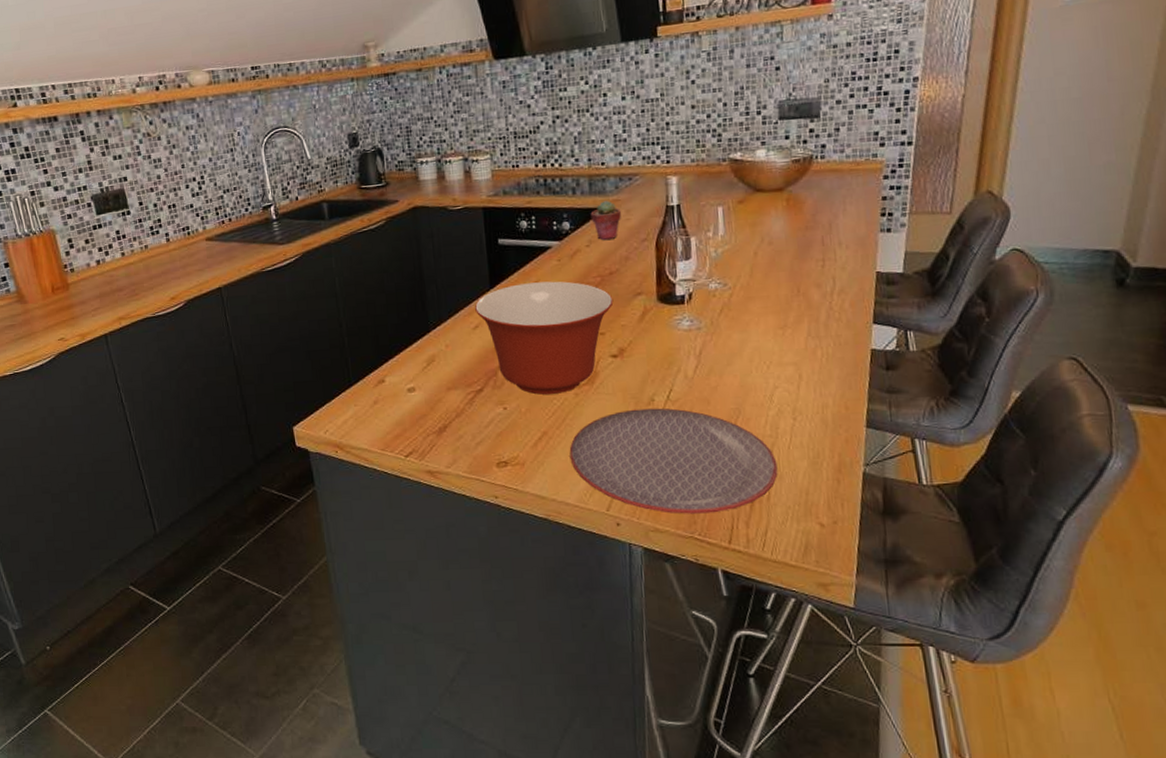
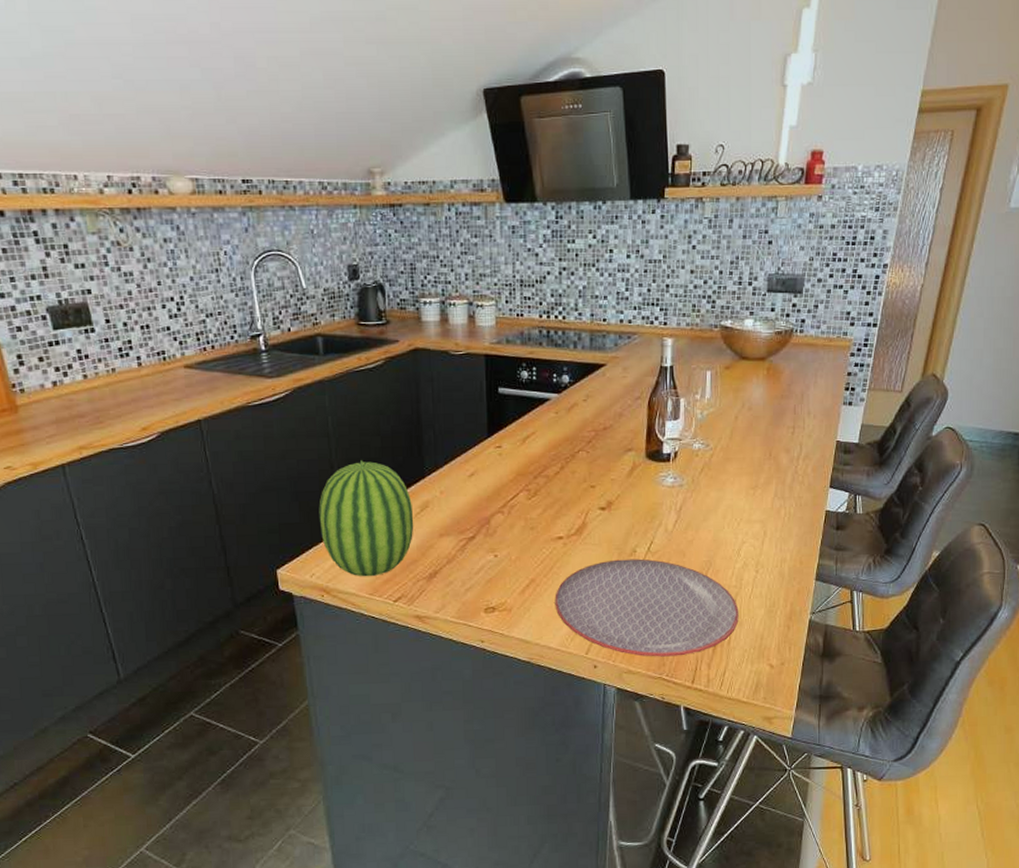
fruit: none [330,318,422,433] -> present [319,460,414,577]
mixing bowl: present [475,281,614,395] -> none [472,433,605,544]
potted succulent: present [590,200,621,240] -> none [589,357,618,395]

